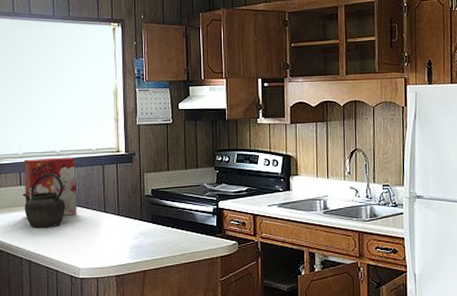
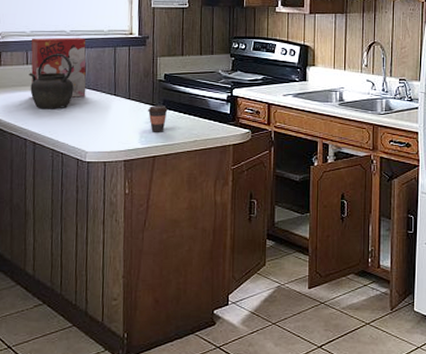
coffee cup: none [136,220,156,247] -> present [147,106,168,132]

